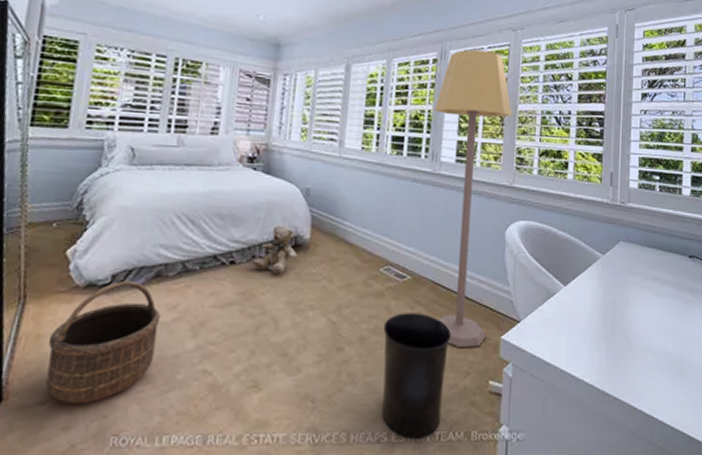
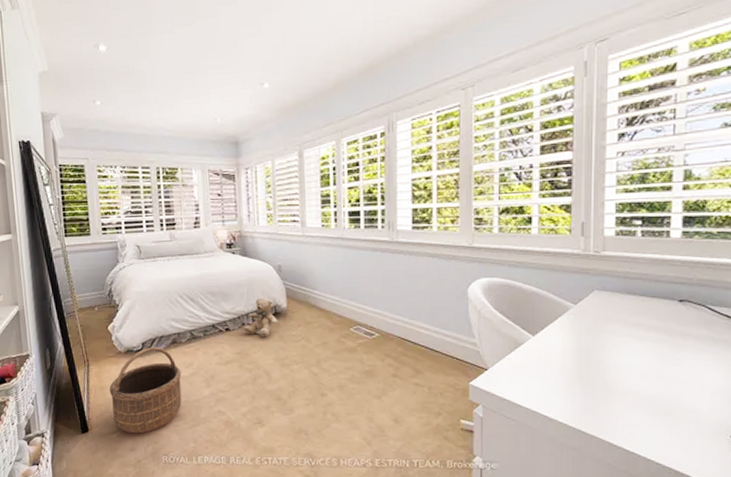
waste bin: present [381,313,451,438] -> none [358,364,420,465]
lamp: present [435,49,512,348] -> none [387,115,467,393]

